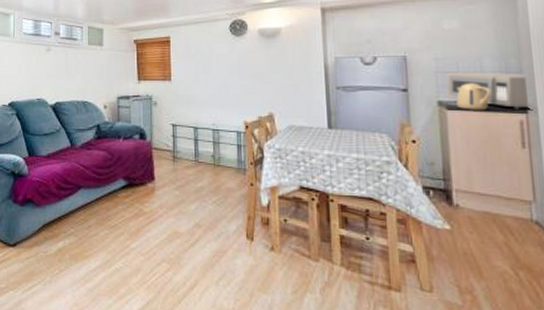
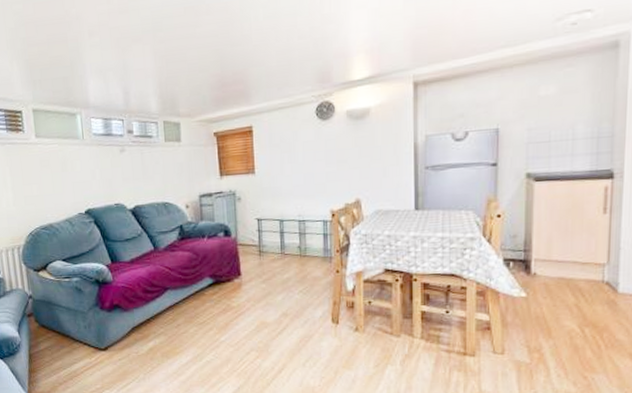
microwave: present [445,72,535,109] -> none [534,138,621,175]
kettle: present [456,83,492,110] -> none [545,151,581,180]

